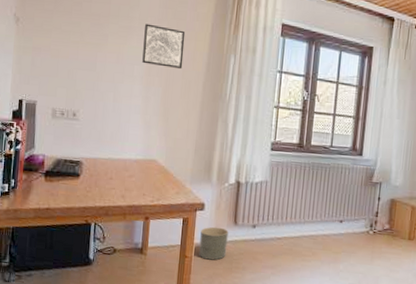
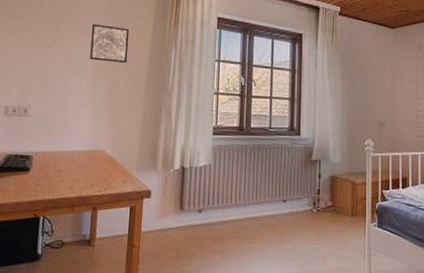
planter: present [199,226,229,261] -> none [146,213,175,248]

